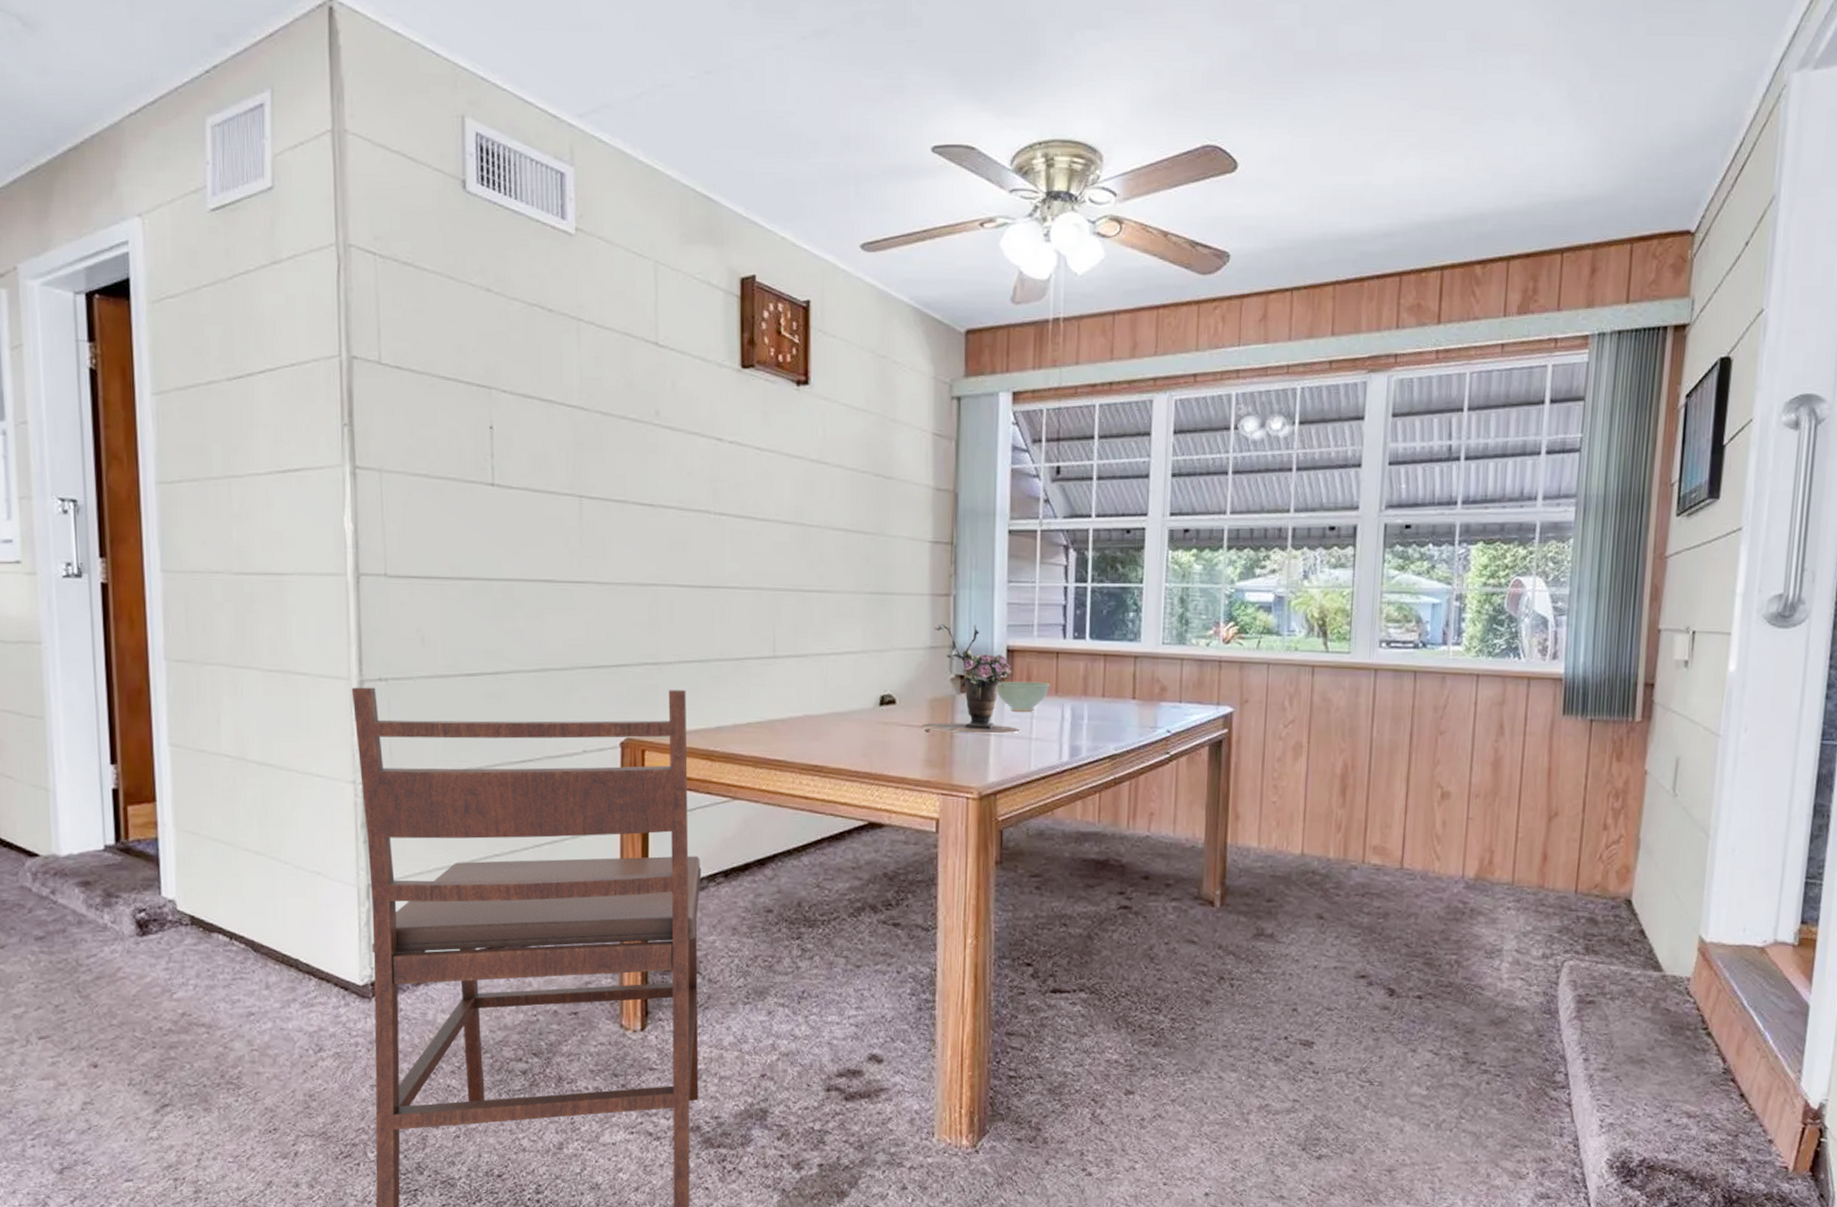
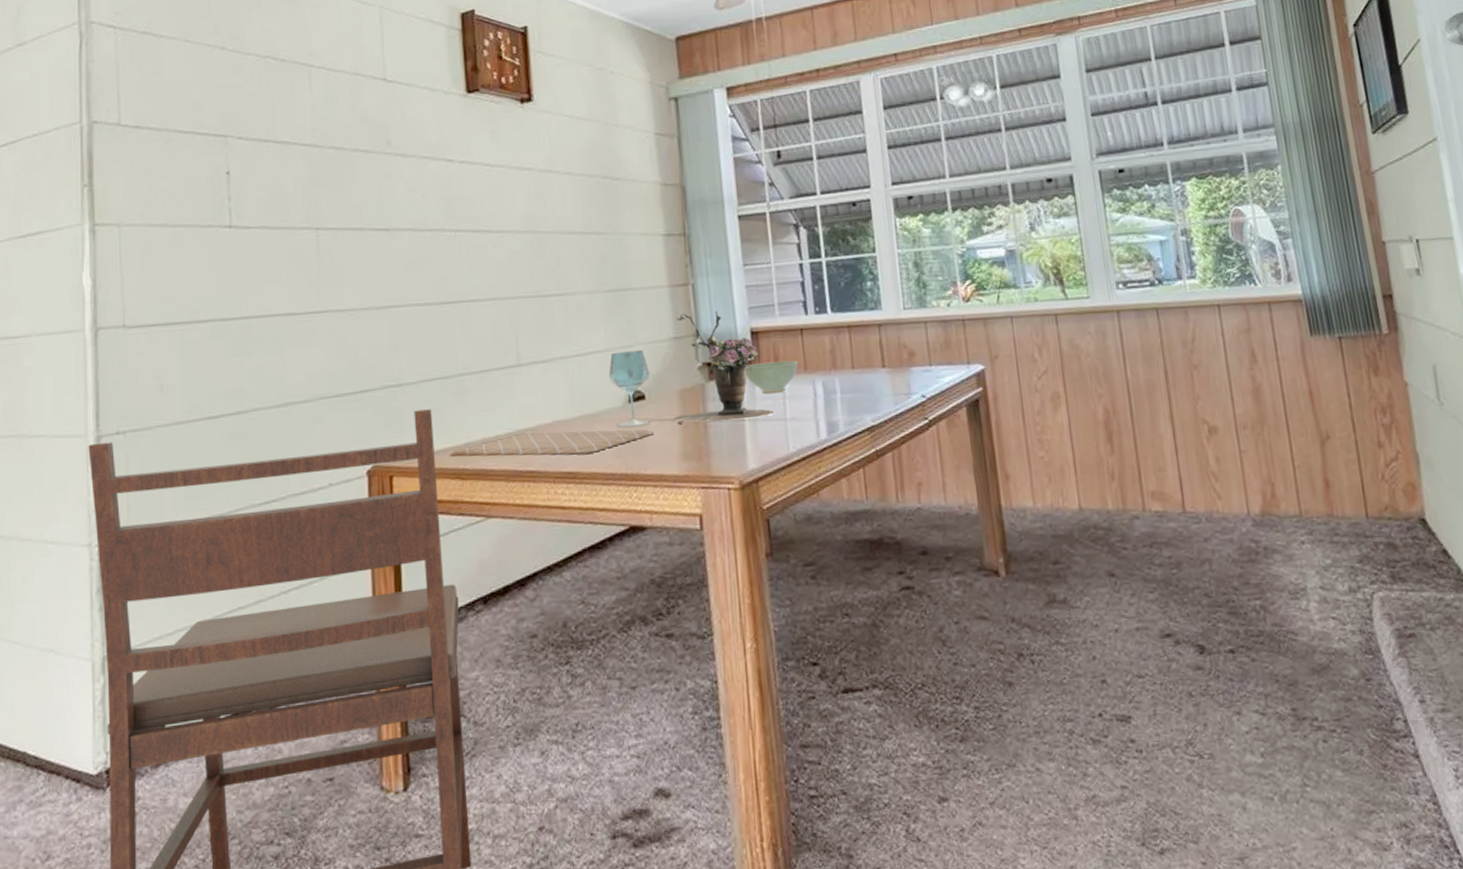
placemat: none [700,723,901,750] -> present [449,429,654,457]
wine glass: none [862,654,903,730] -> present [608,349,650,429]

